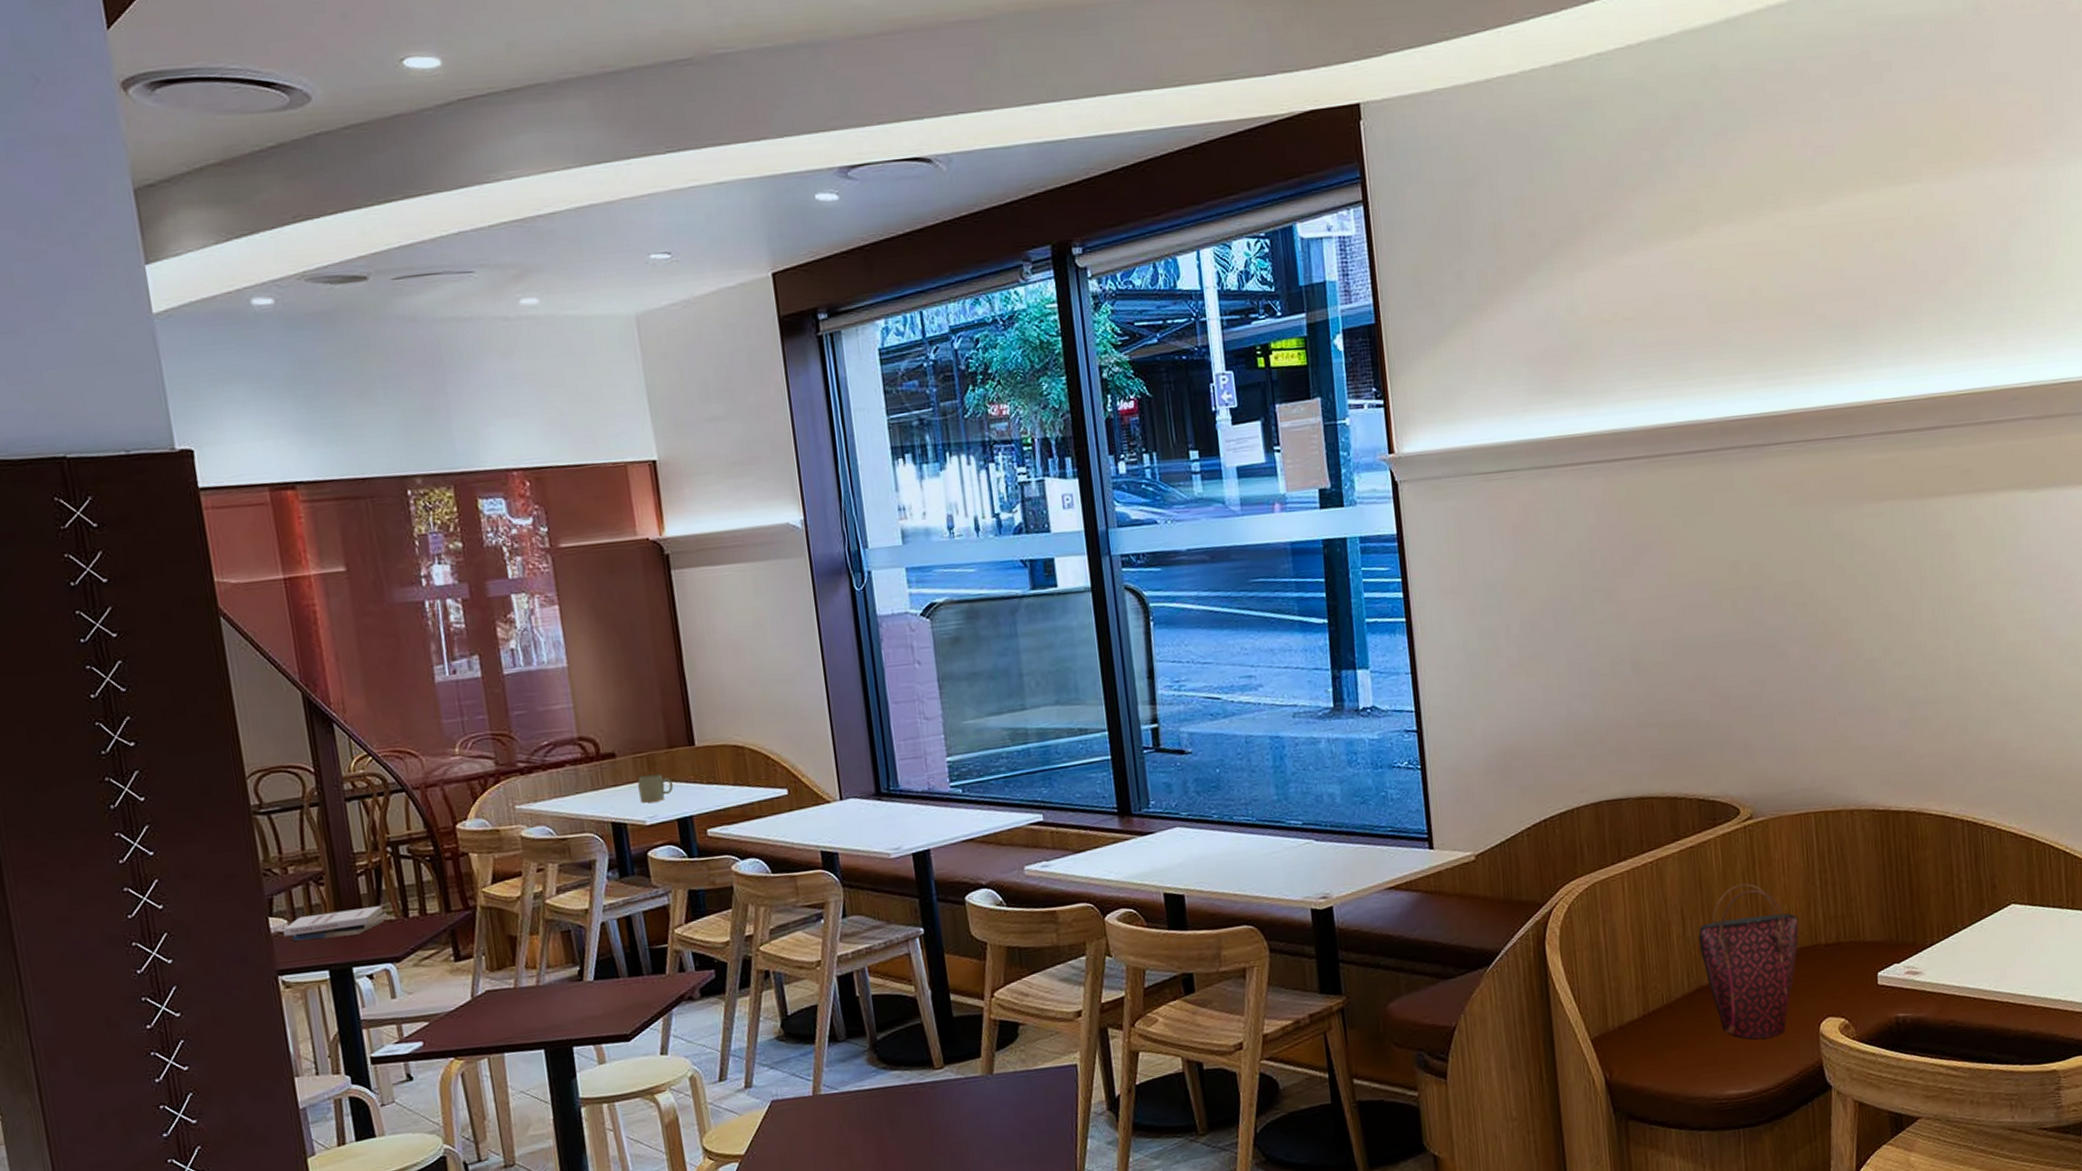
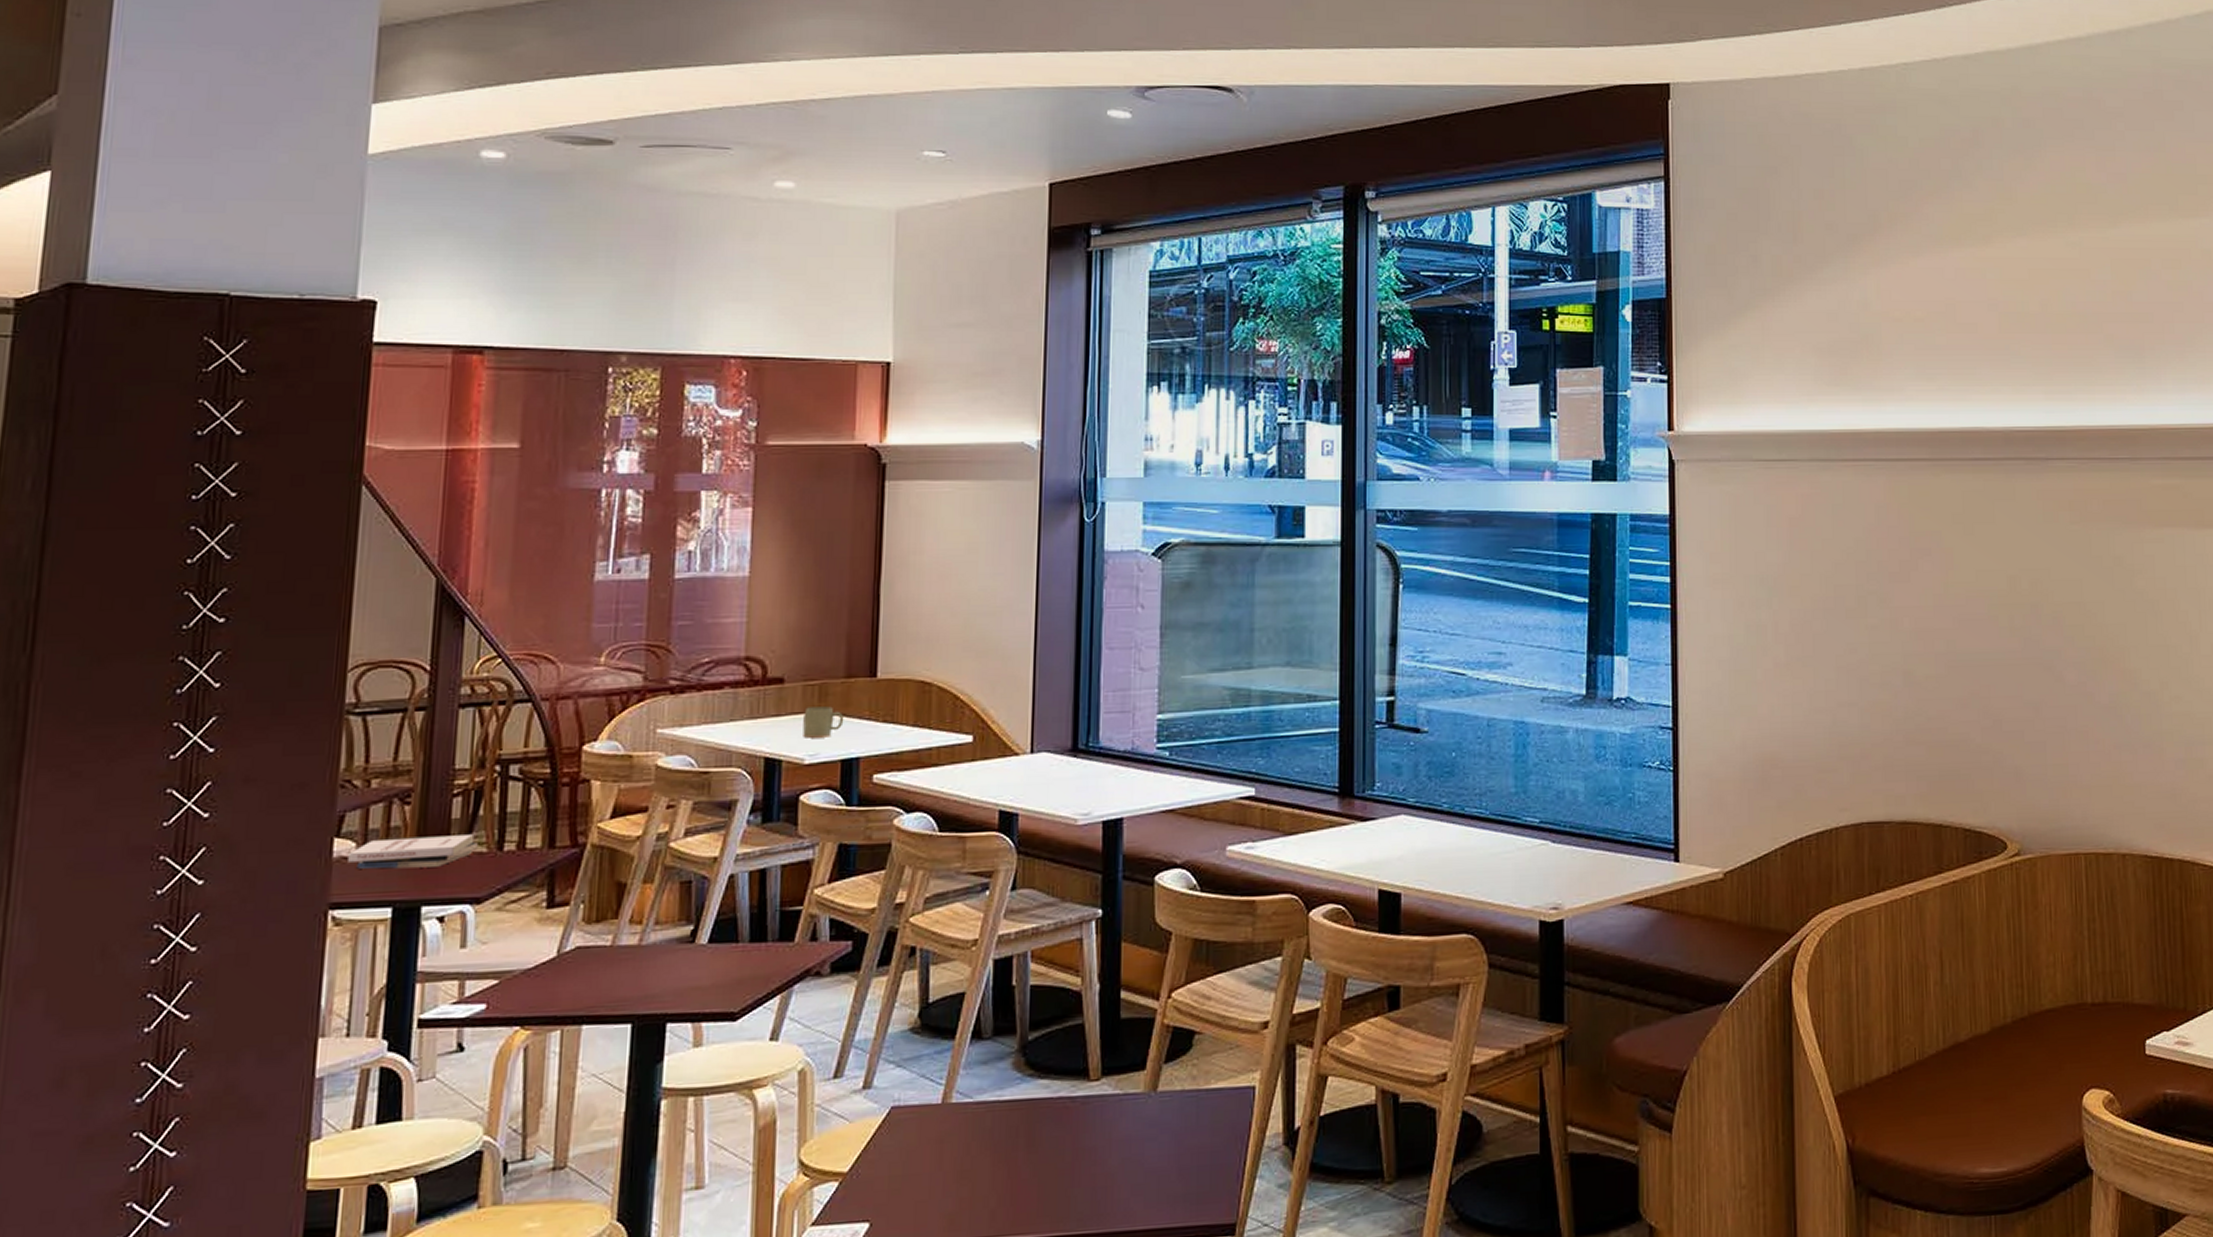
handbag: present [1699,883,1799,1040] -> none [1957,927,2064,1110]

